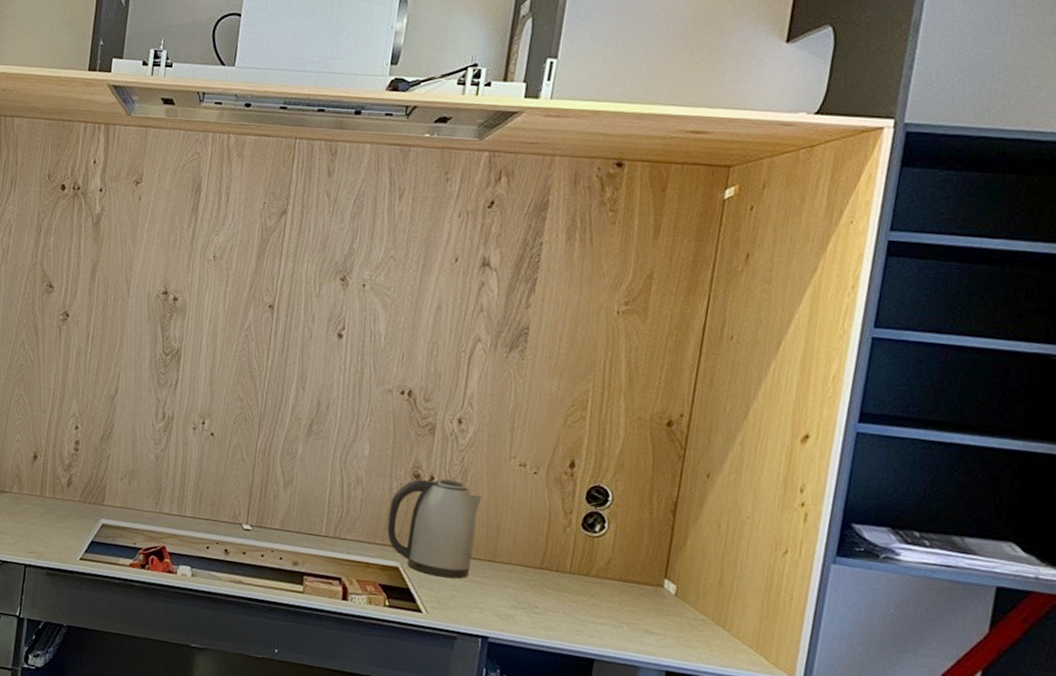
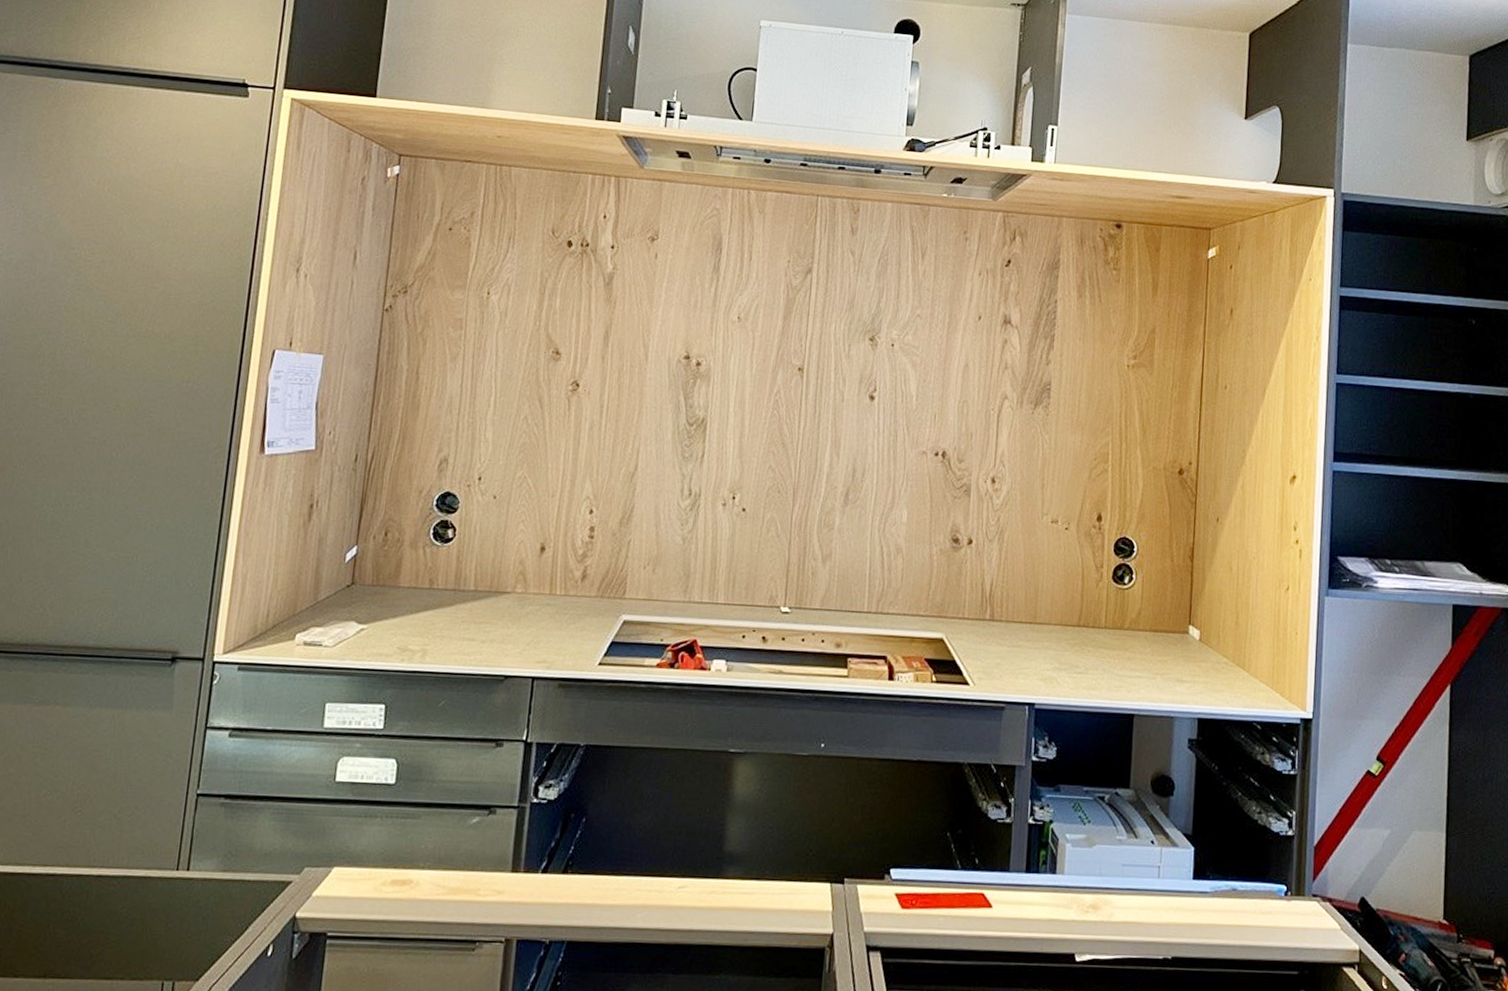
kettle: present [387,478,482,579] -> none [929,540,1019,645]

